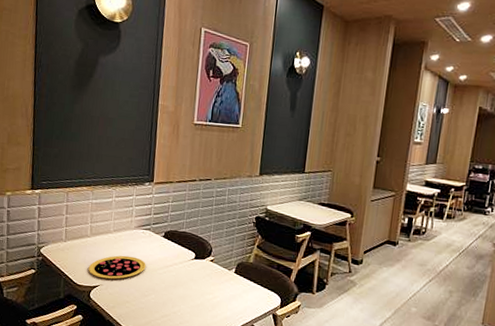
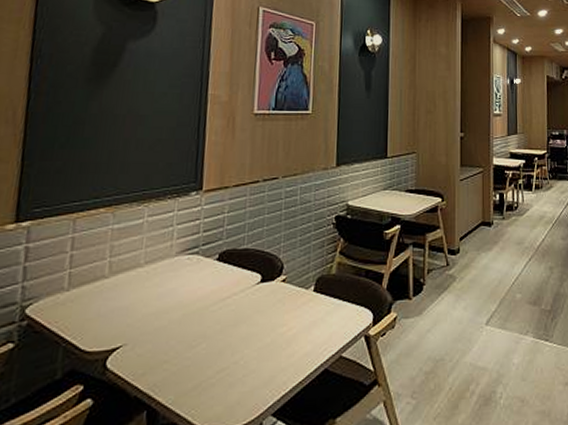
pizza: present [88,255,146,280] -> none [104,294,193,335]

